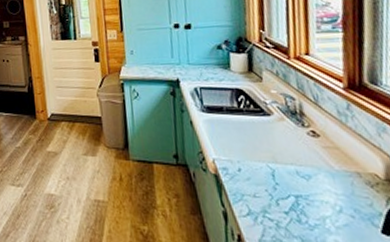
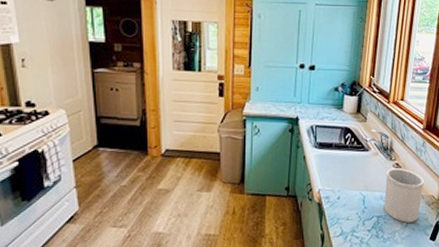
utensil holder: none [299,137,359,207] -> present [384,168,425,223]

